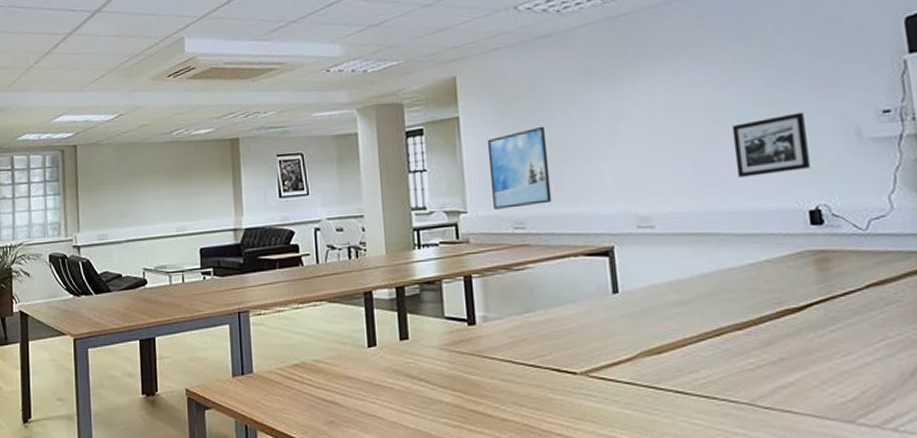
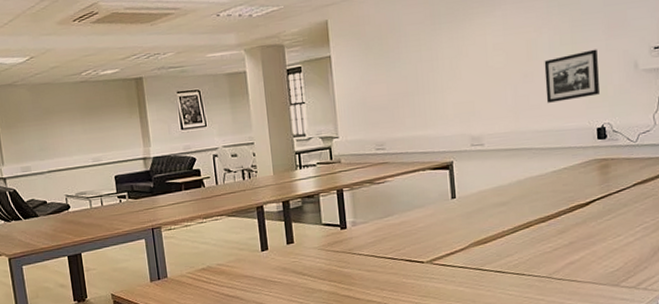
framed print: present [487,126,552,210] -> none [354,63,406,134]

